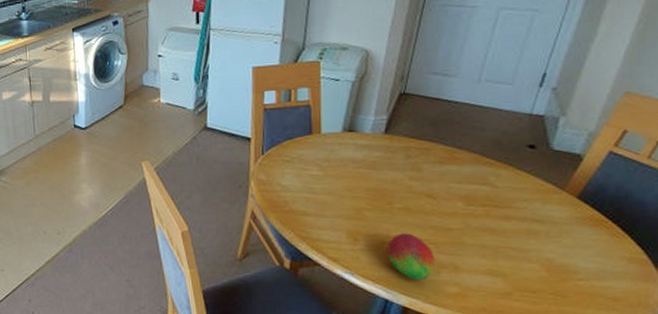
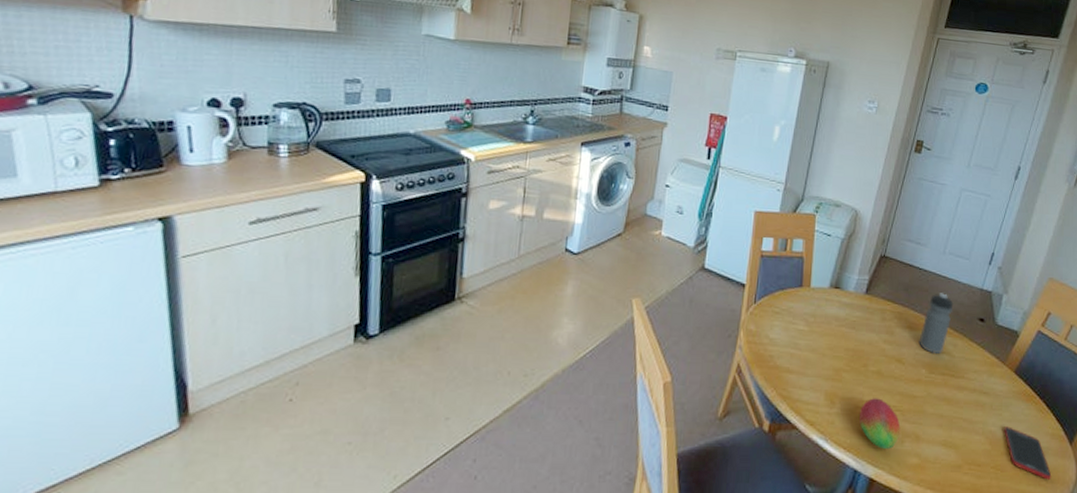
water bottle: none [452,123,494,186] -> present [918,293,954,354]
cell phone: none [565,253,630,304] -> present [1004,426,1052,480]

